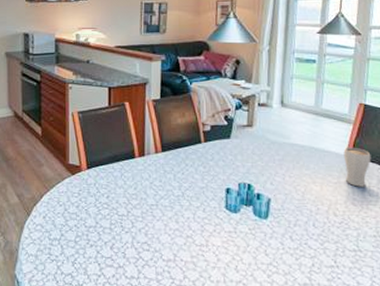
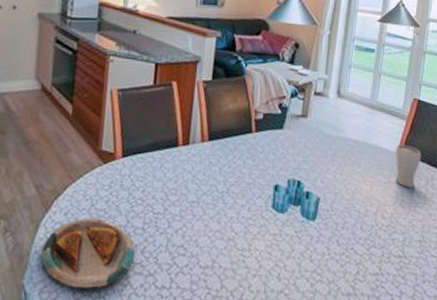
plate: none [28,220,106,278] -> present [41,217,136,288]

